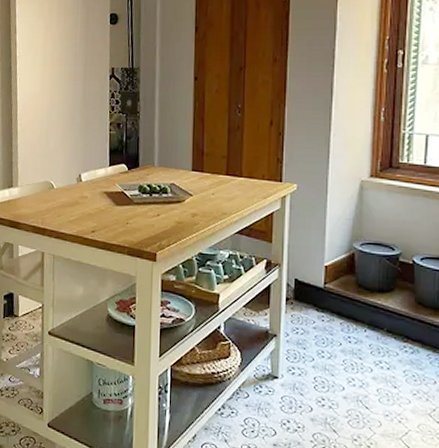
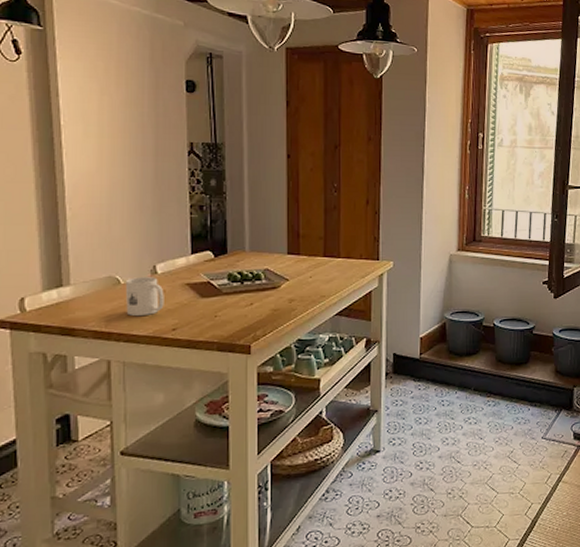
mug: none [57,183,87,218] -> present [125,277,164,317]

